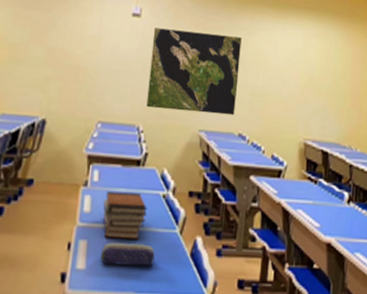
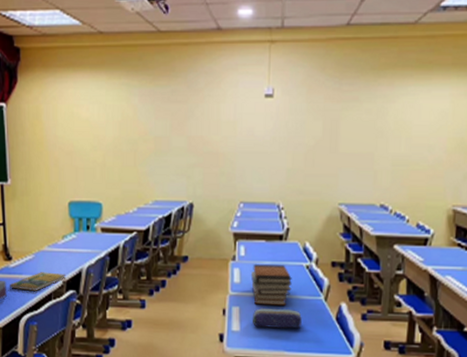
world map: present [146,28,242,116] -> none [285,106,381,187]

